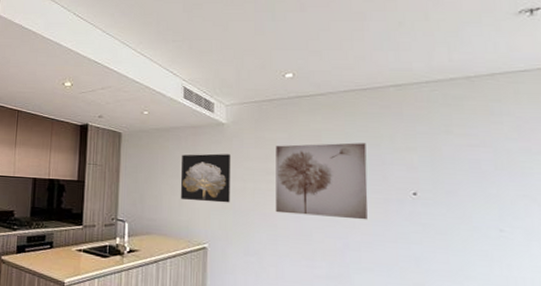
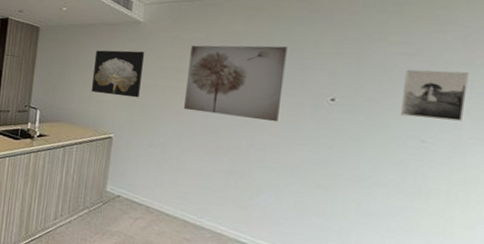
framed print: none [475,160,532,209] -> present [399,69,469,122]

